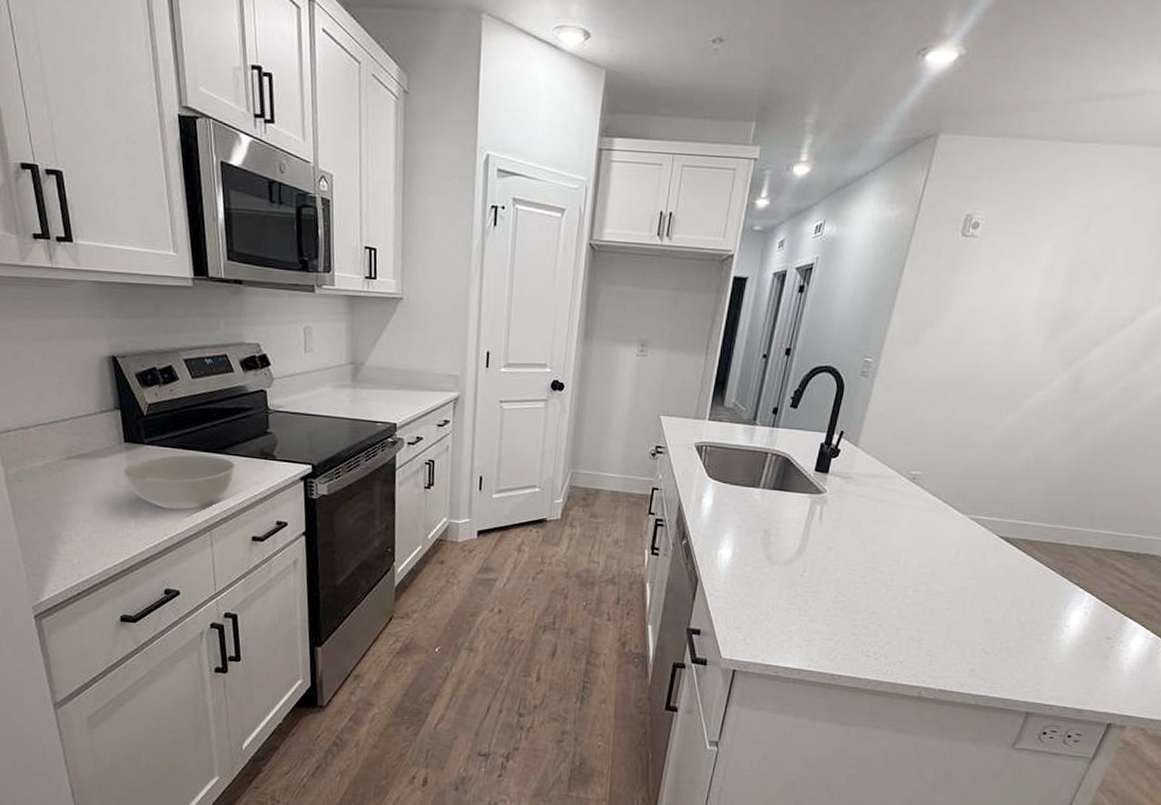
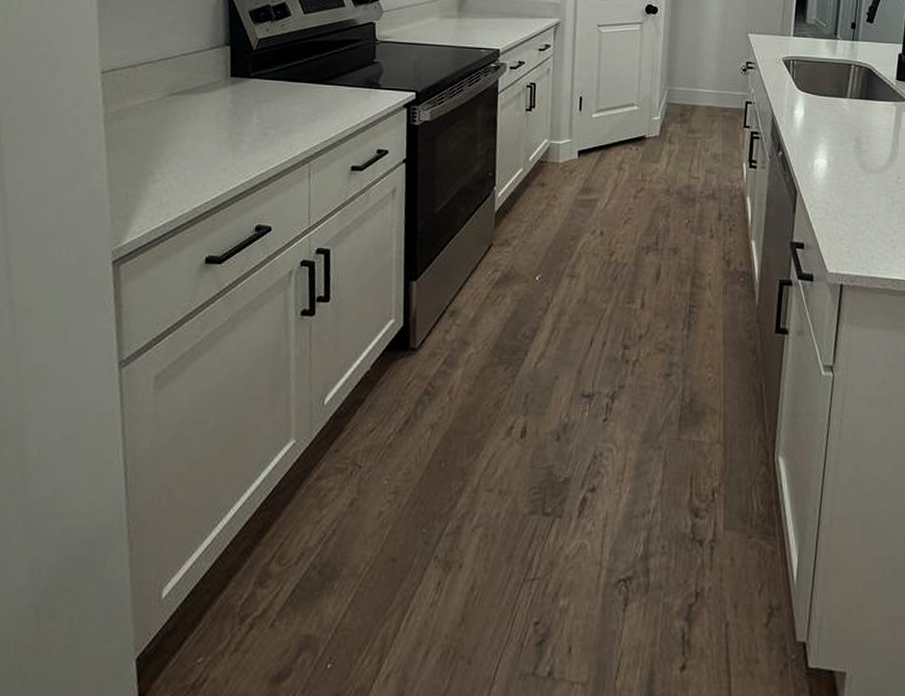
bowl: present [123,454,235,510] -> none [226,86,340,142]

